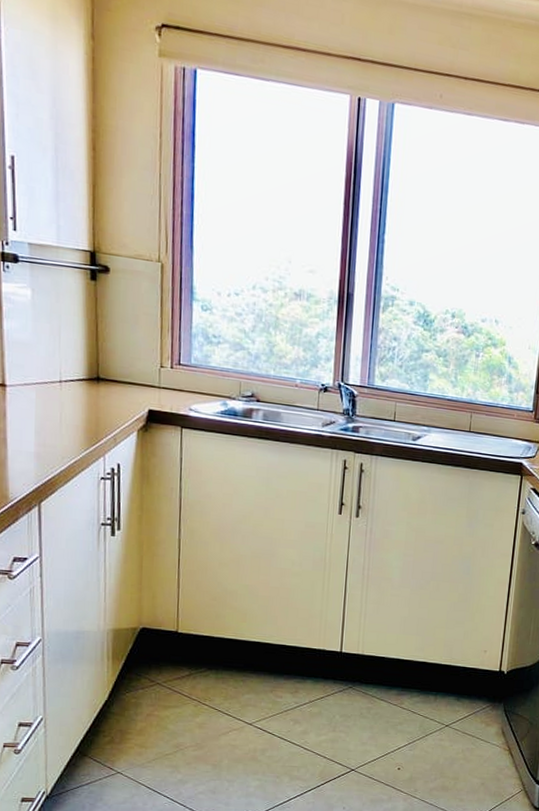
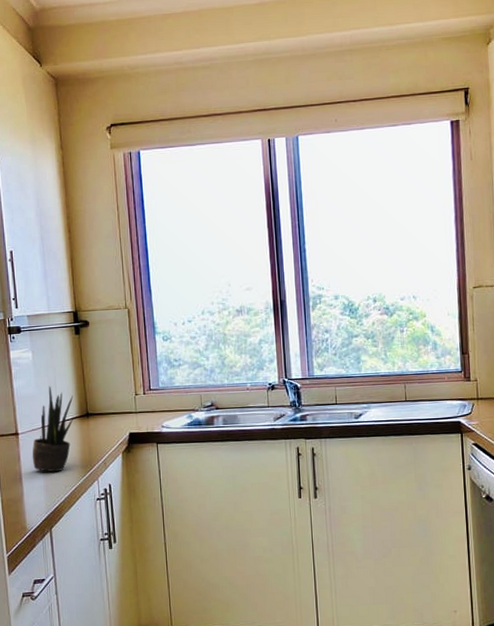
potted plant: none [22,335,82,439] -> present [32,386,74,472]

